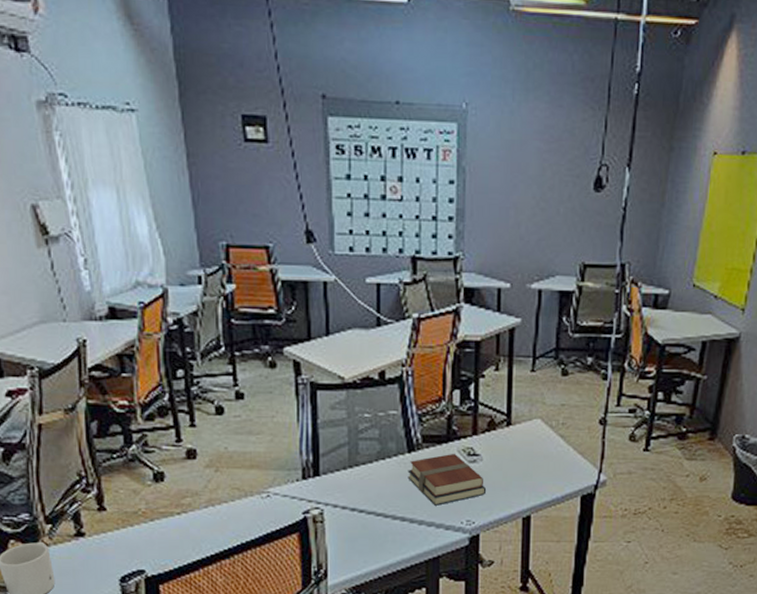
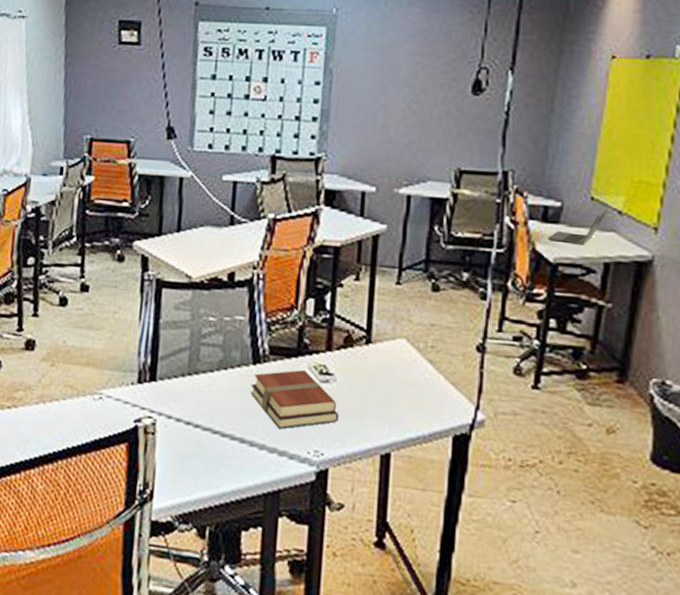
laptop: none [657,295,707,327] -> present [547,210,608,245]

